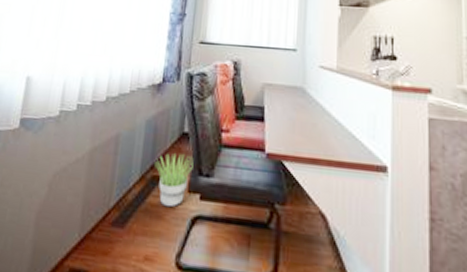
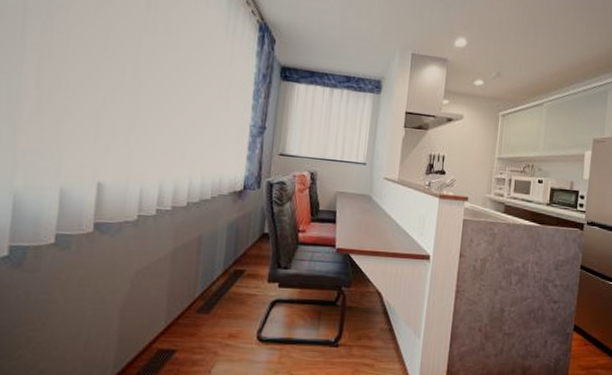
potted plant: present [155,154,194,208] -> none [237,251,273,295]

